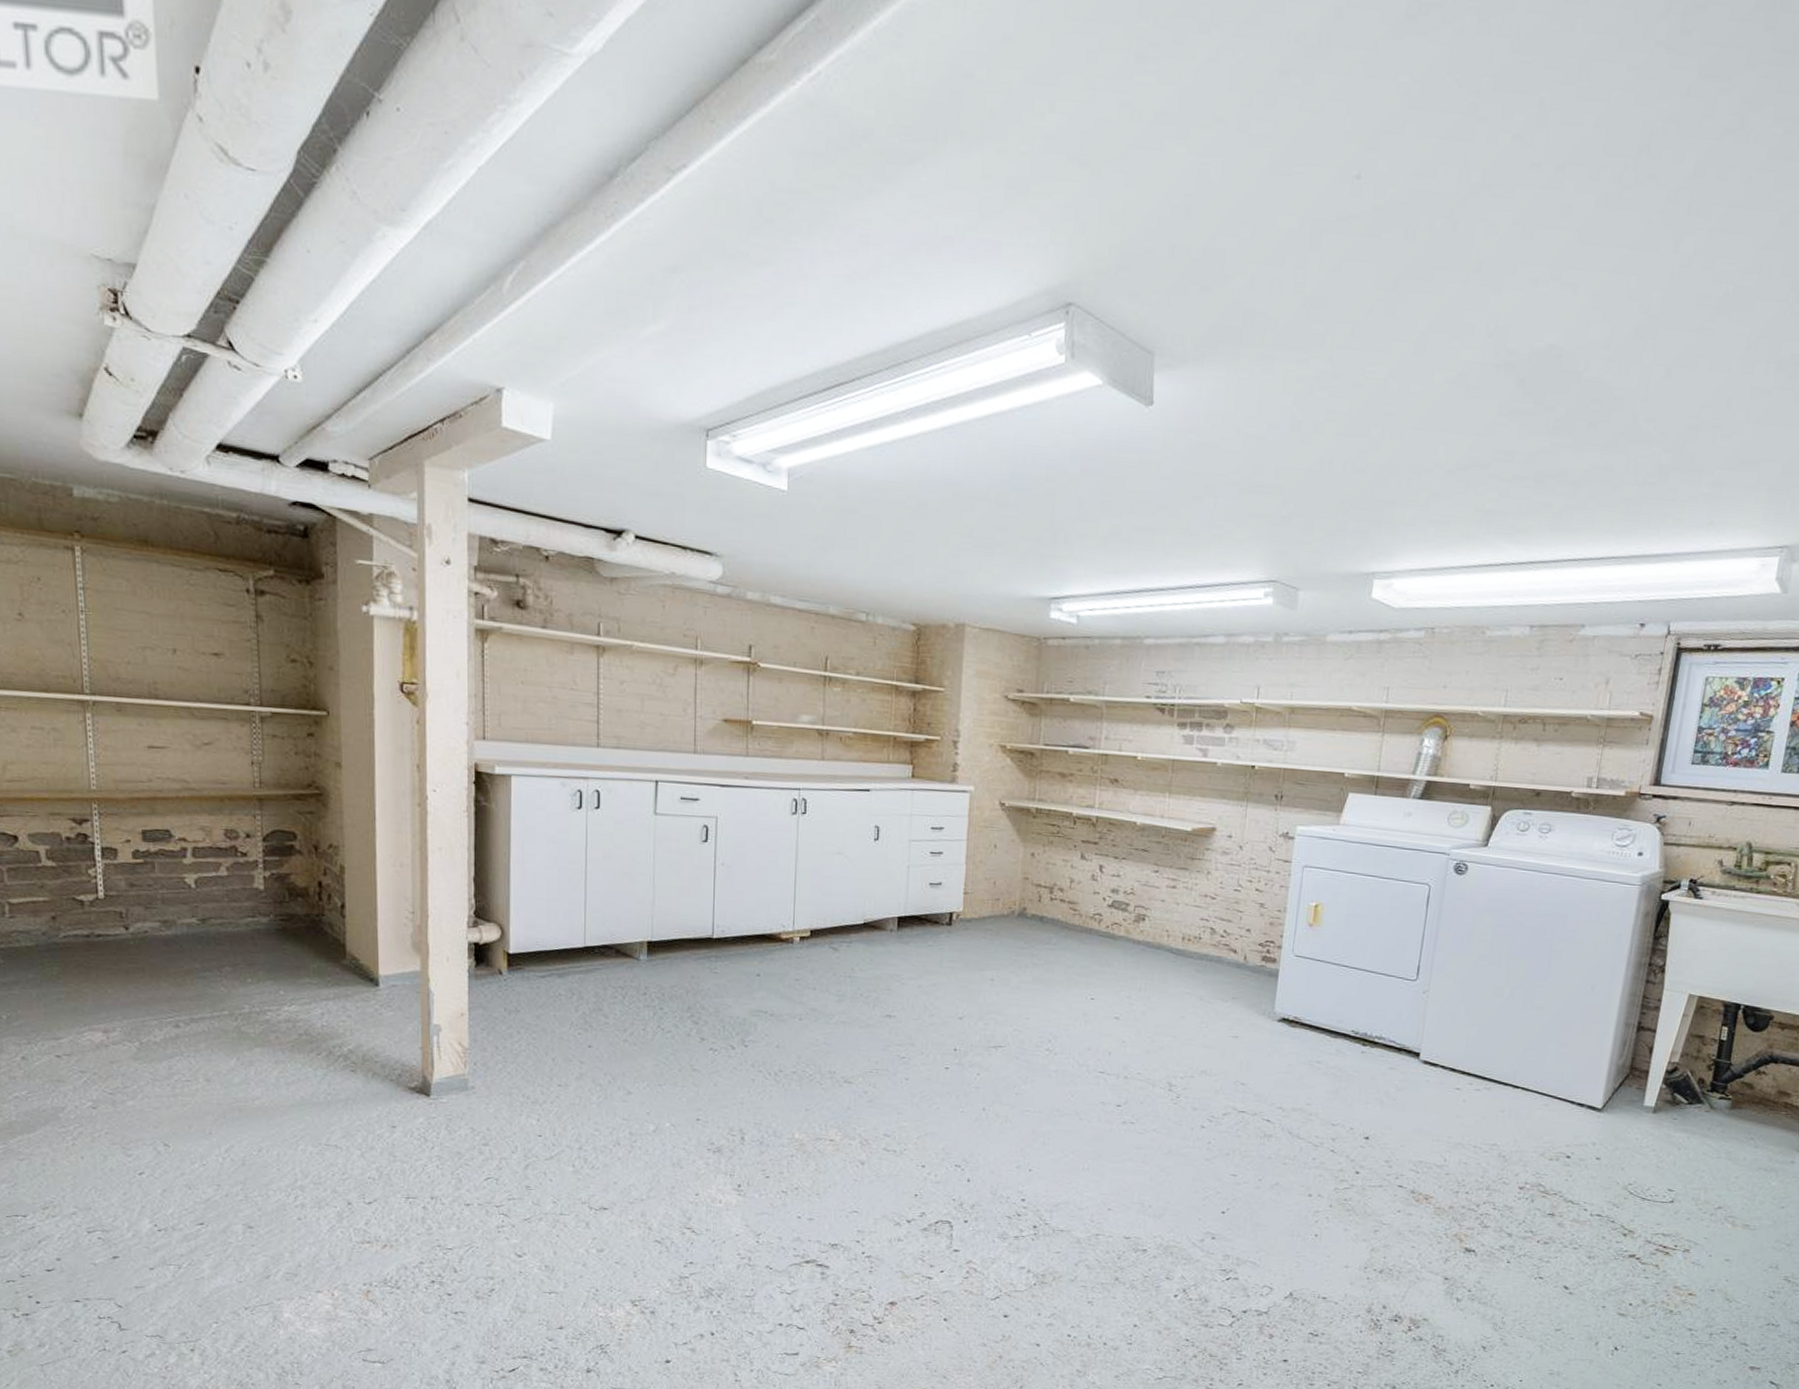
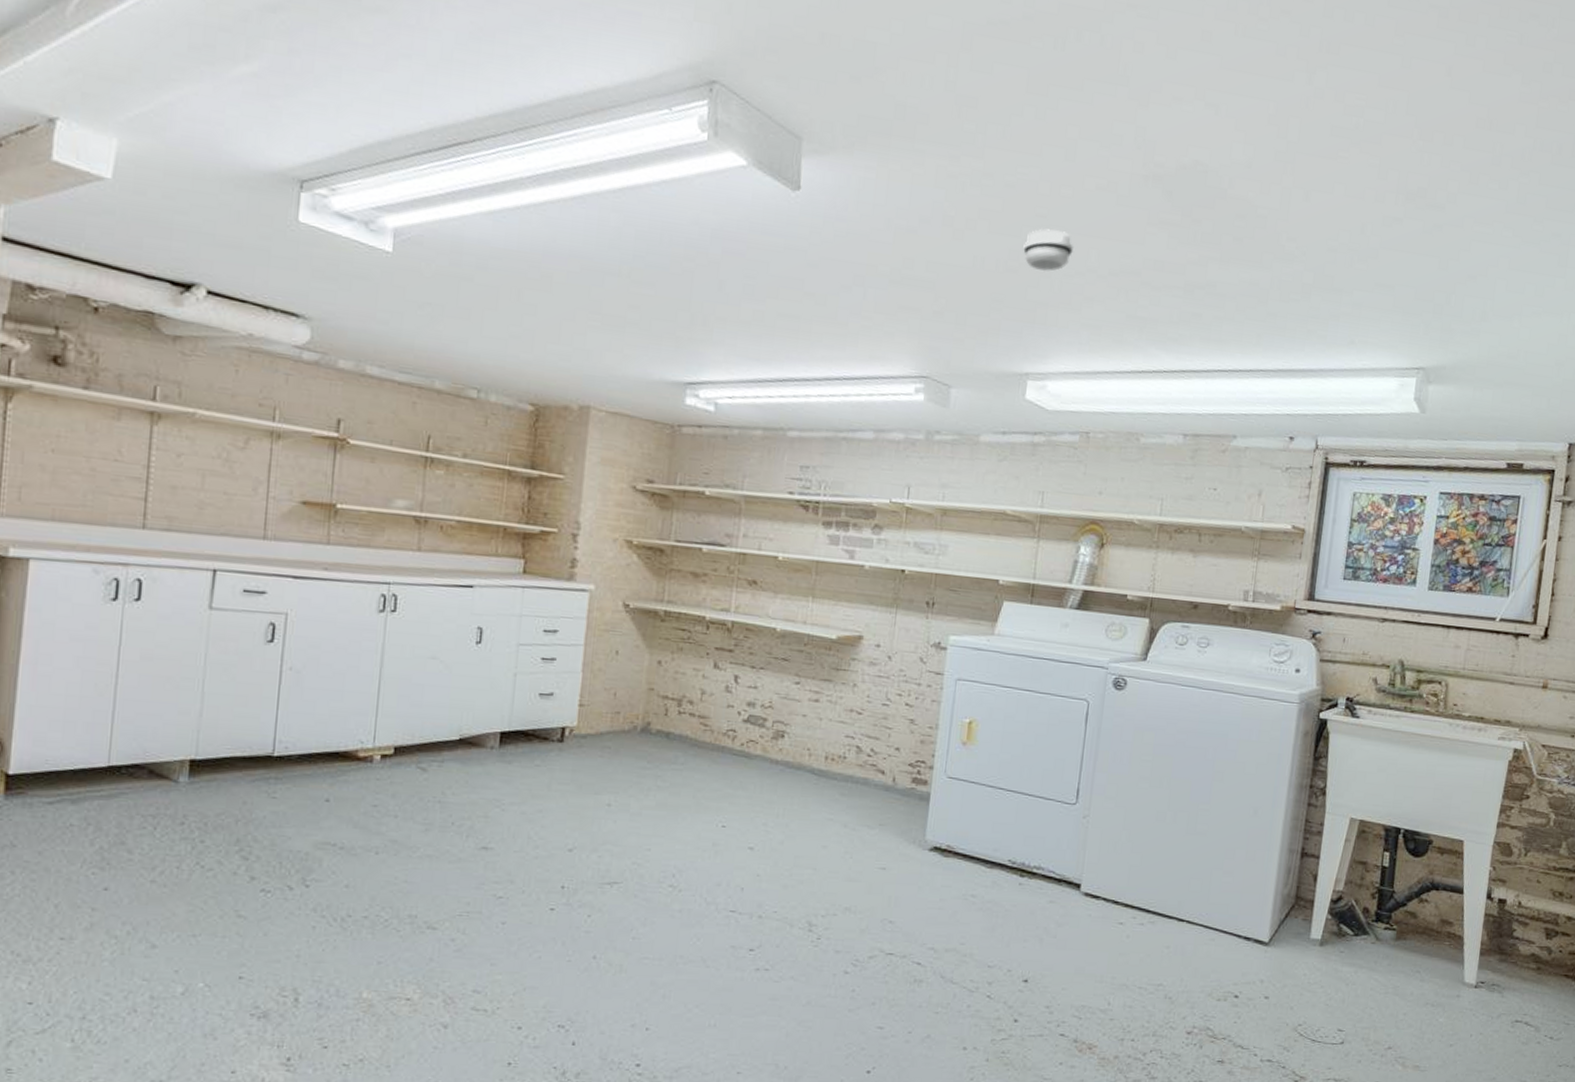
smoke detector: none [1371,426,1422,471] -> present [1023,228,1073,272]

